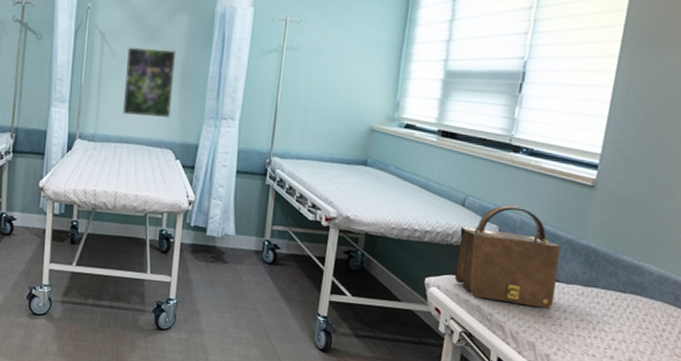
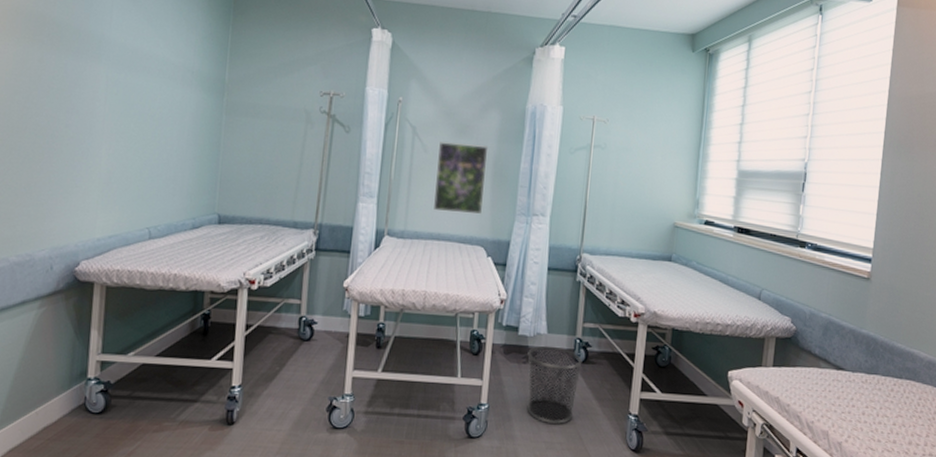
waste bin: none [214,246,271,321] -> present [526,345,583,424]
handbag: present [454,205,561,309] -> none [754,298,845,398]

